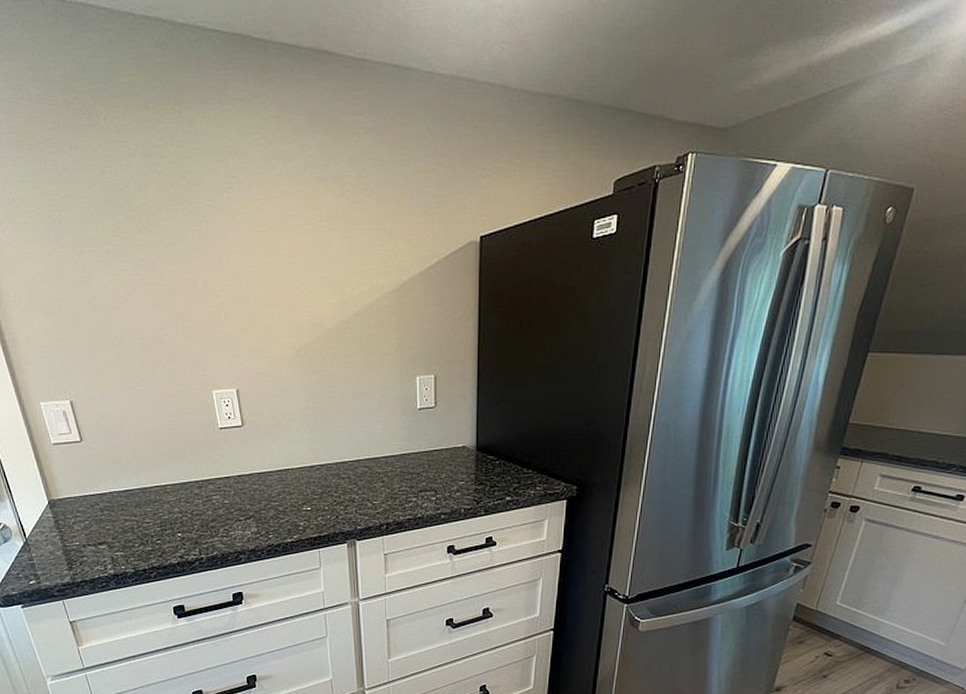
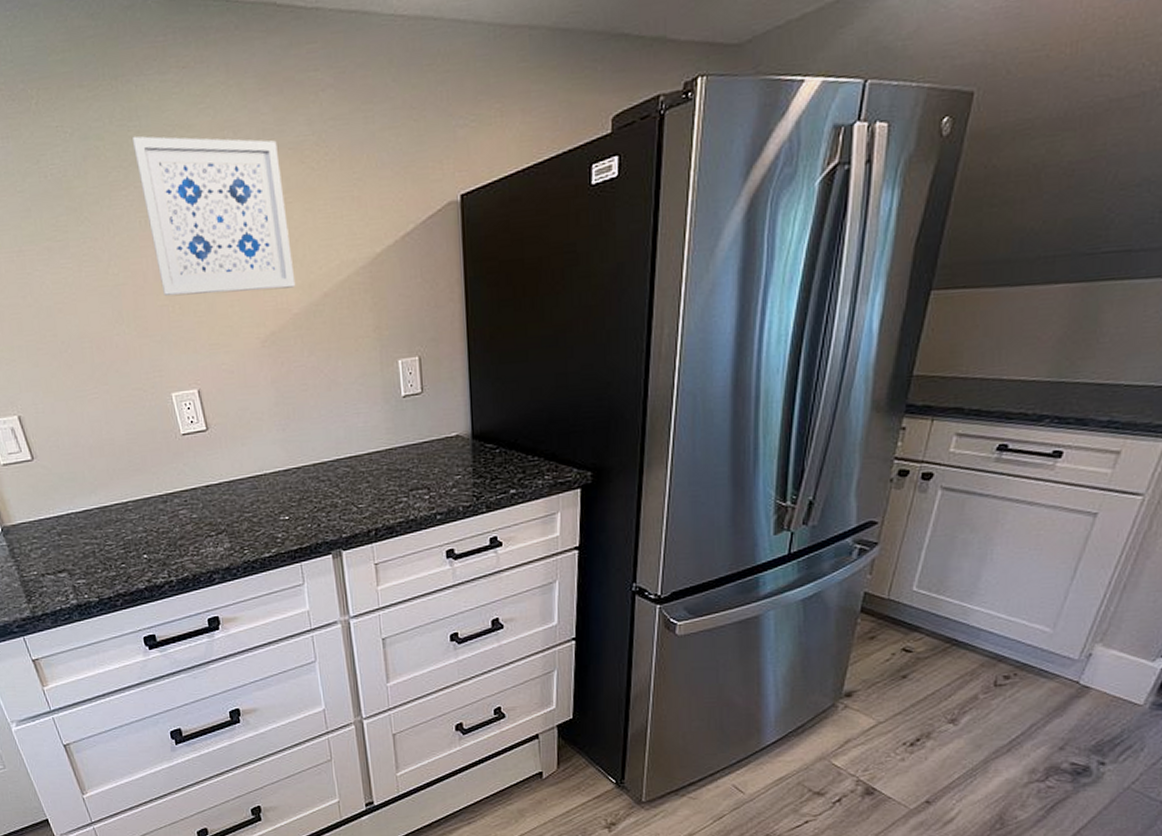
wall art: none [190,157,330,306] -> present [131,136,296,297]

